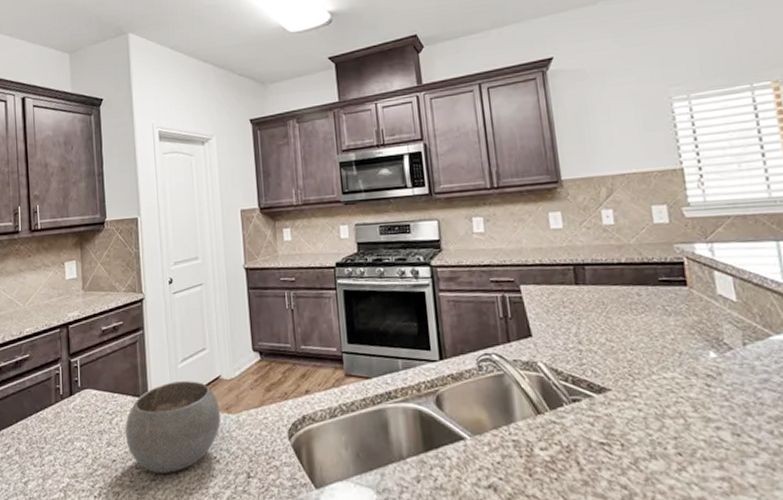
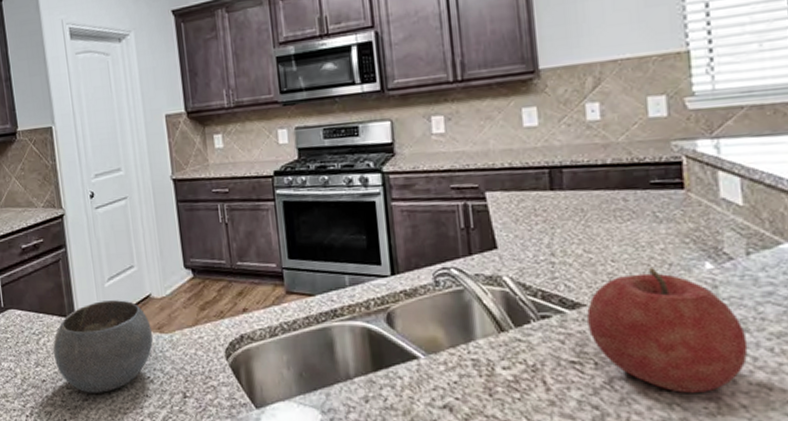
fruit: none [611,354,752,474] -> present [586,266,748,394]

